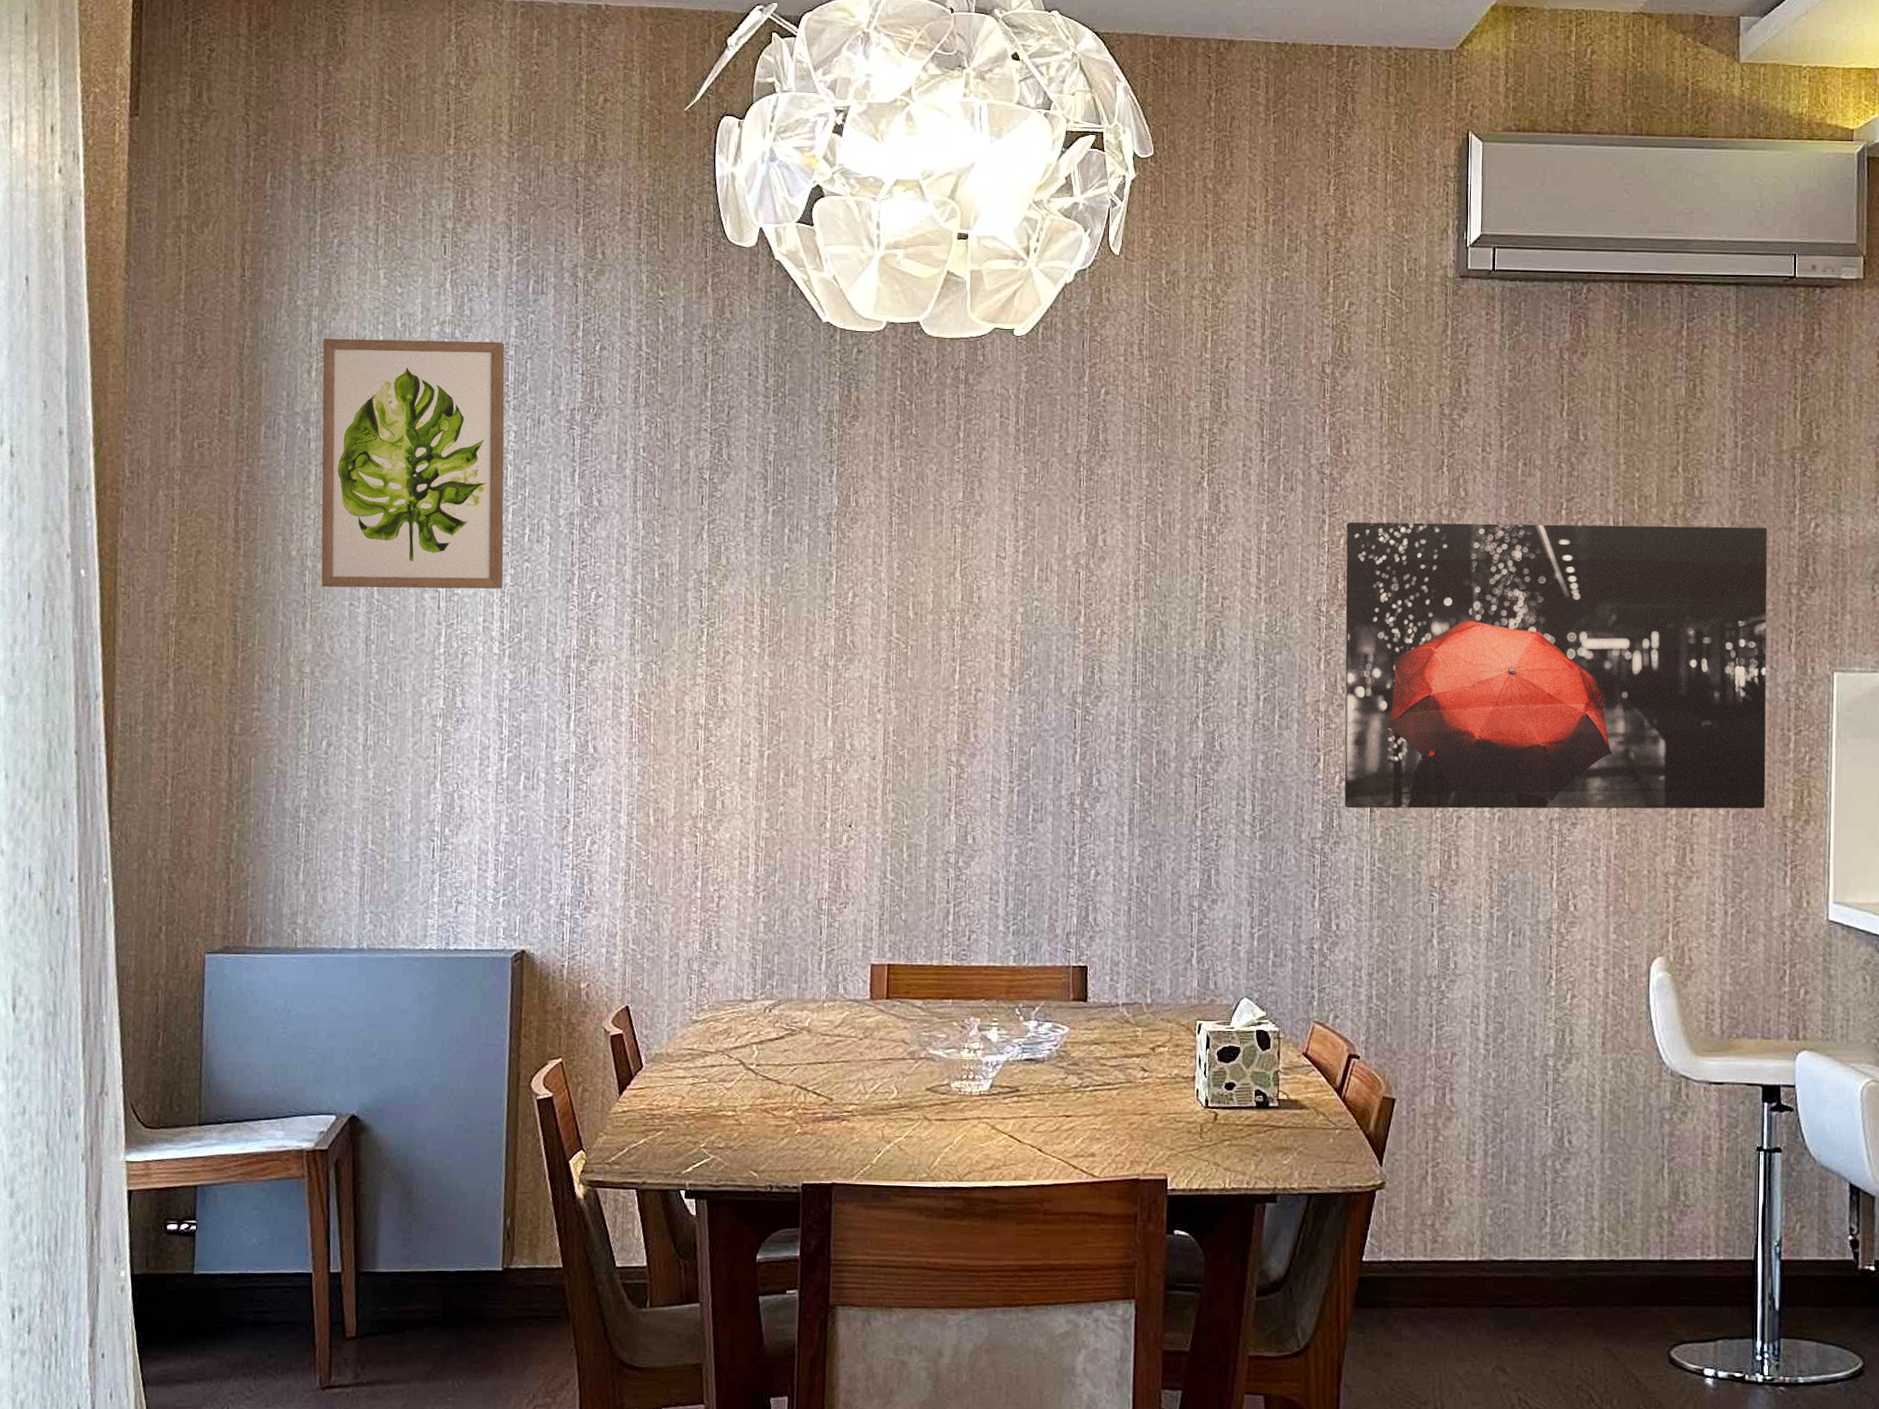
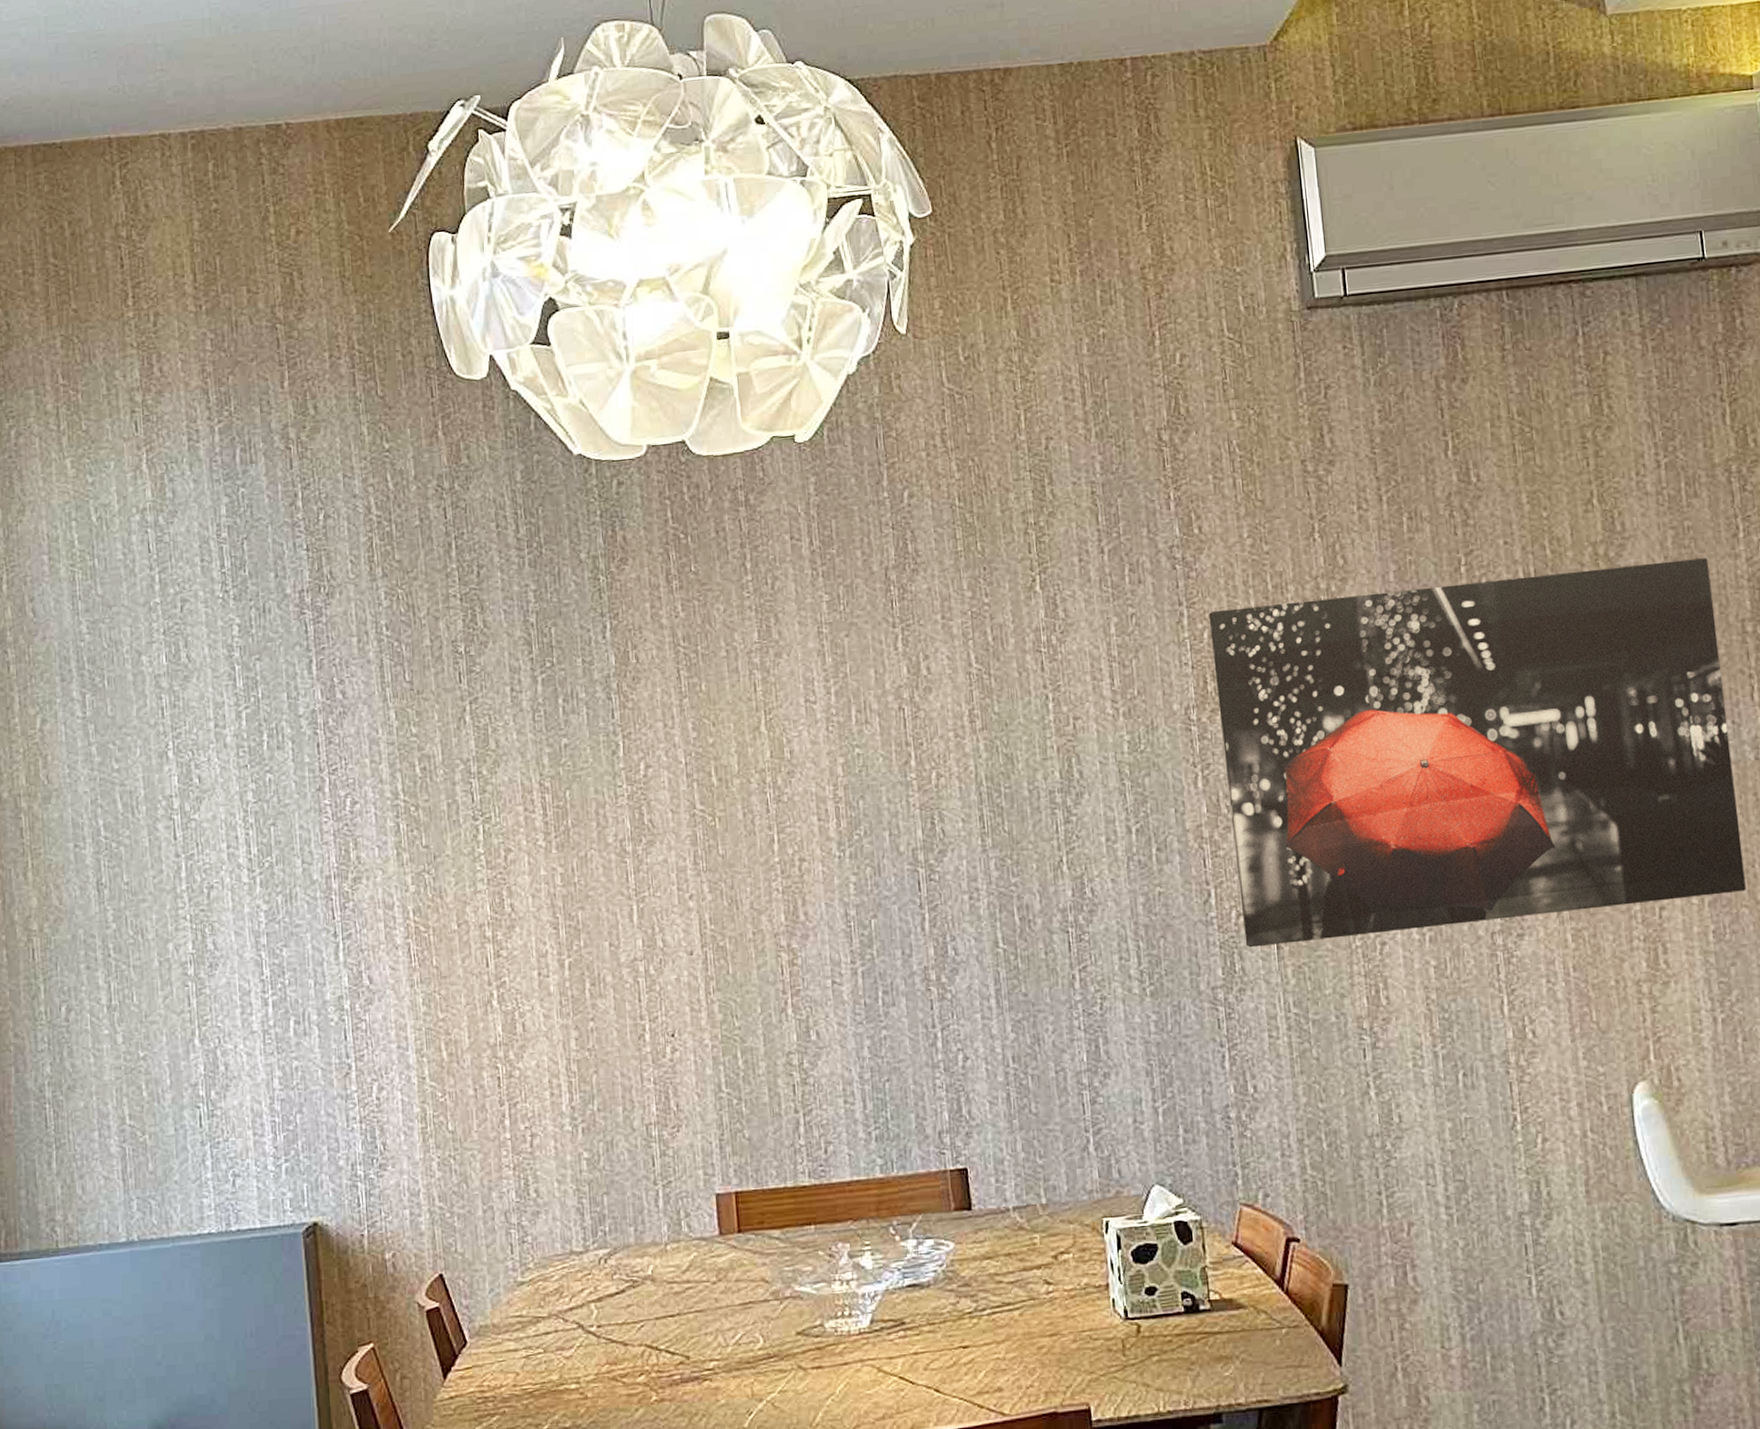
wall art: present [321,338,505,589] -> none [11,524,245,830]

